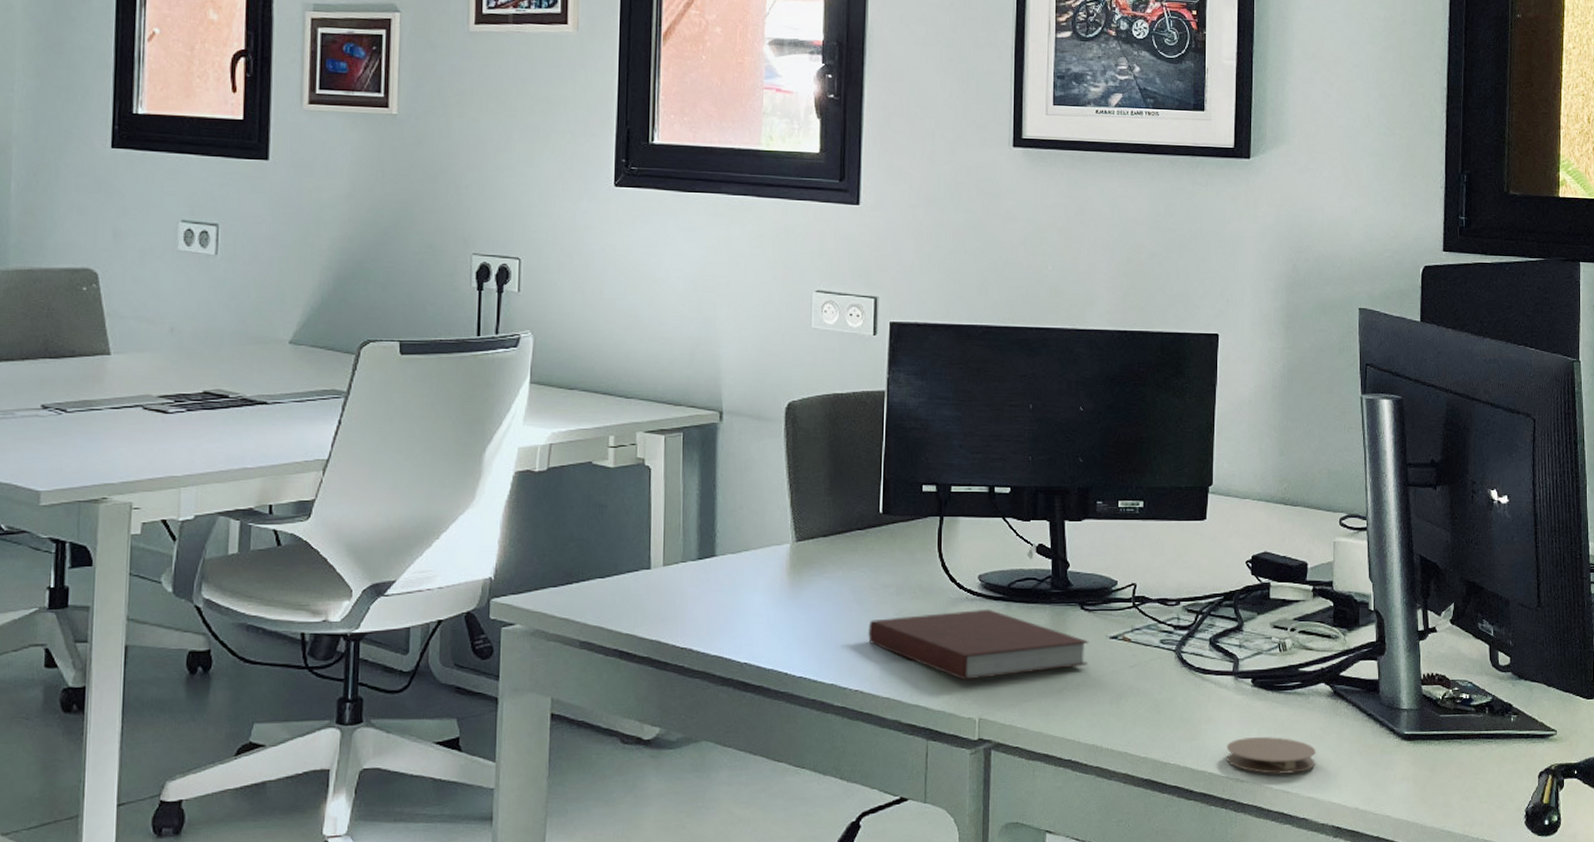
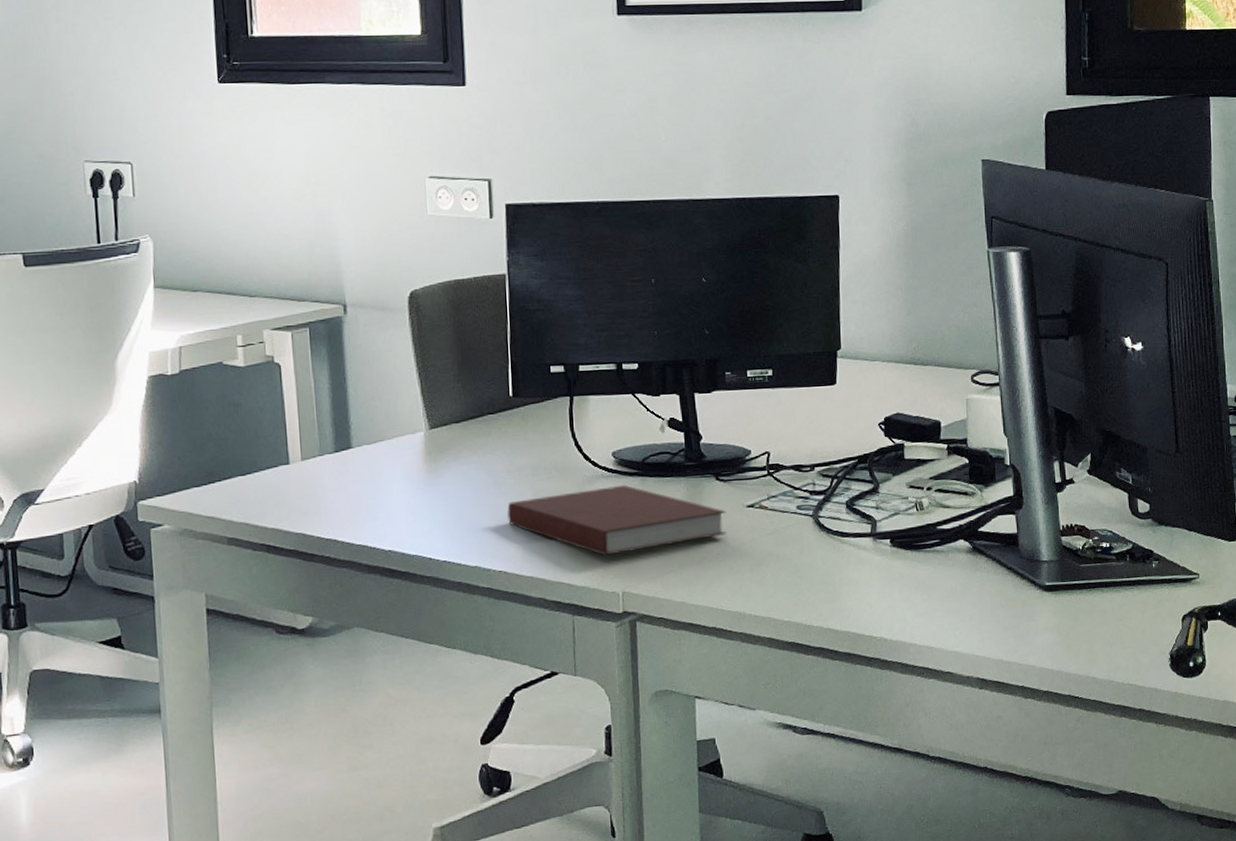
coaster: present [1226,737,1316,774] -> none [868,595,959,631]

